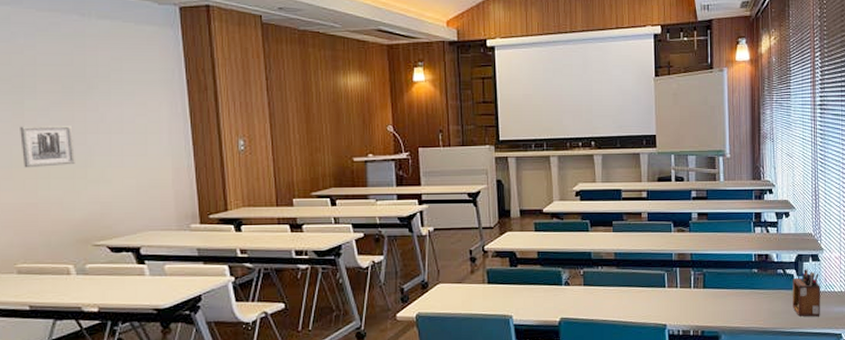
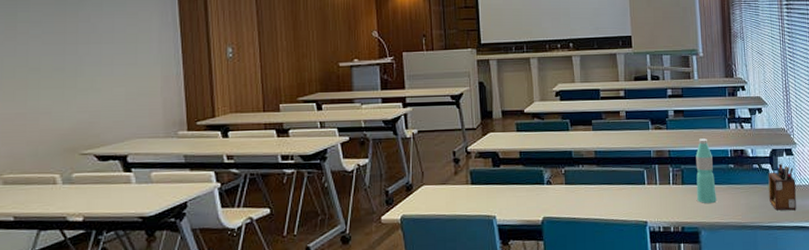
wall art: present [20,126,75,168] -> none [12,37,65,79]
water bottle: none [718,242,738,308] -> present [696,138,716,203]

